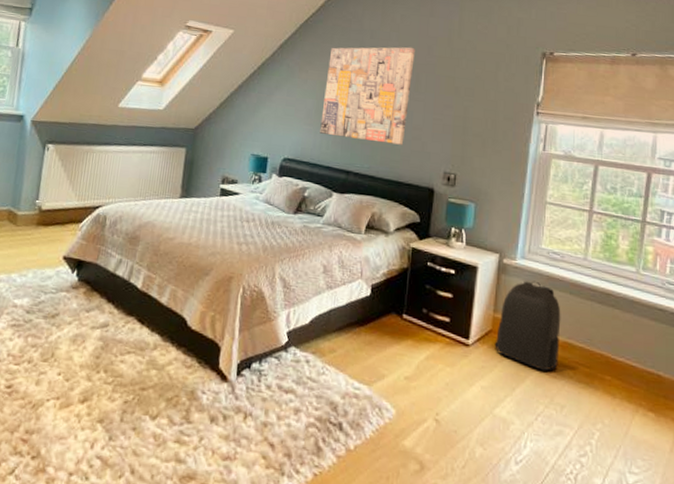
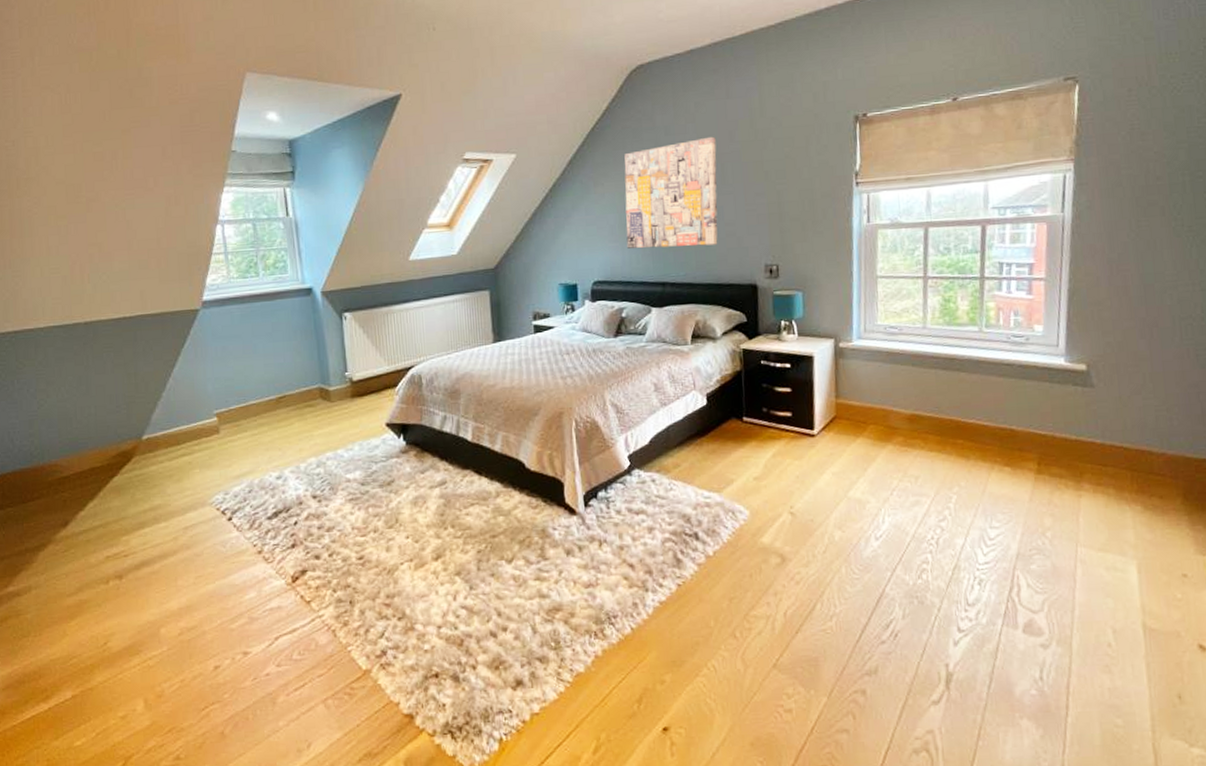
backpack: present [495,280,561,371] -> none [840,359,908,447]

